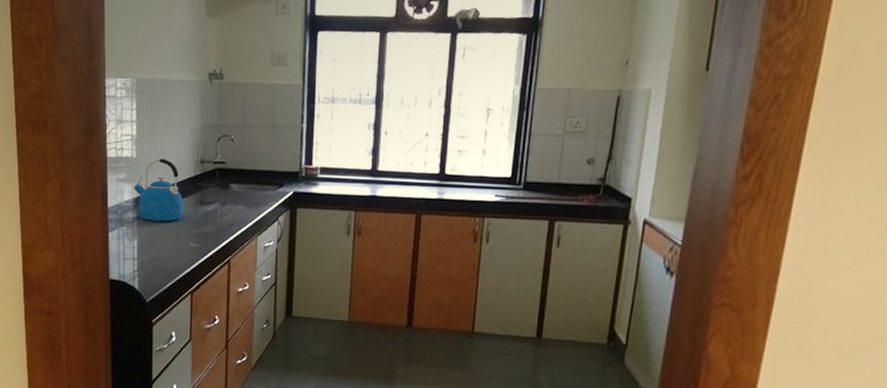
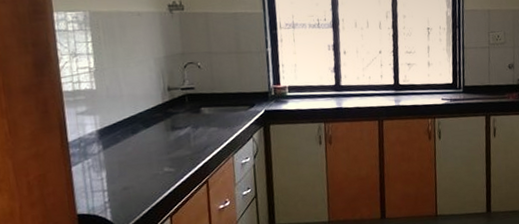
kettle: present [134,158,183,221] -> none [96,88,154,151]

